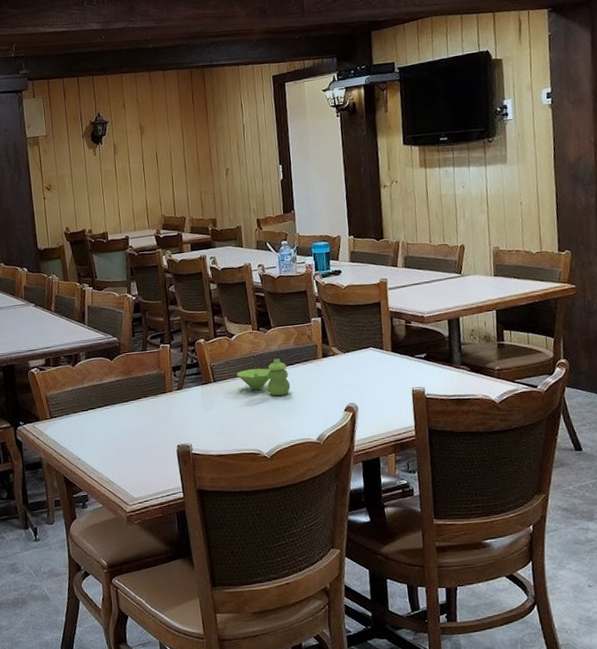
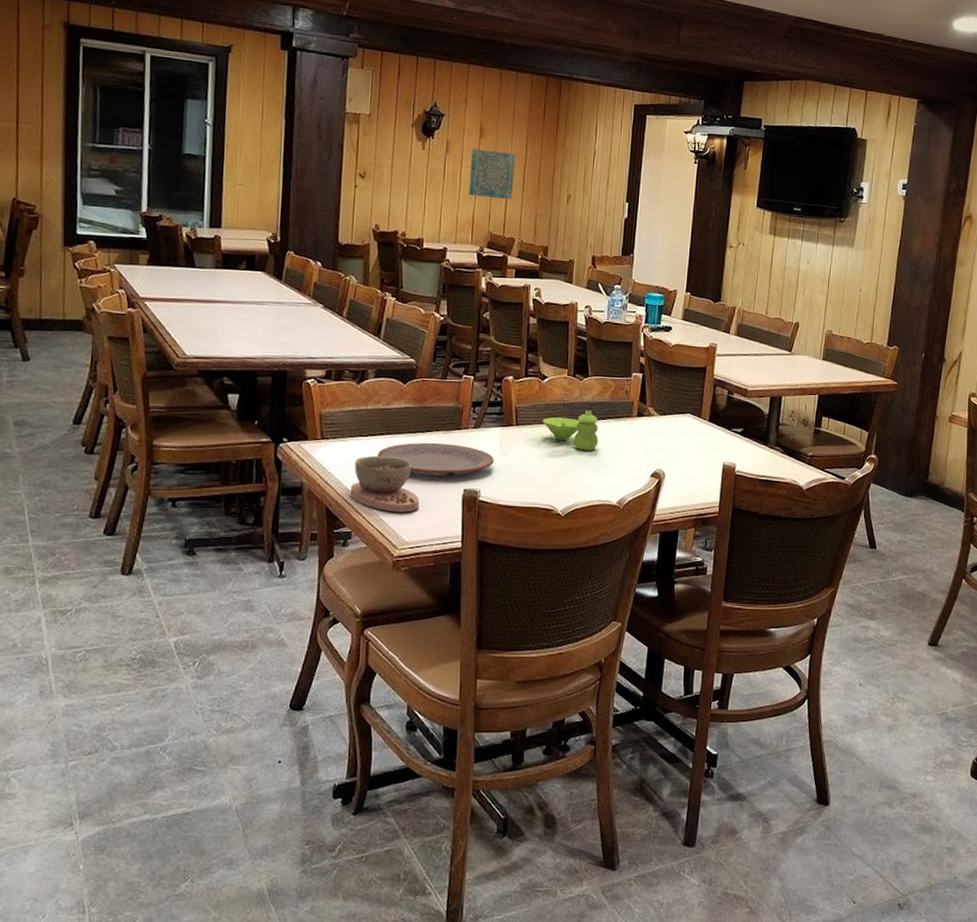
bowl: none [81,424,141,474] -> present [351,455,419,513]
plate: none [98,406,199,438] -> present [377,442,494,476]
wall art: none [135,142,178,187] -> present [468,149,515,199]

